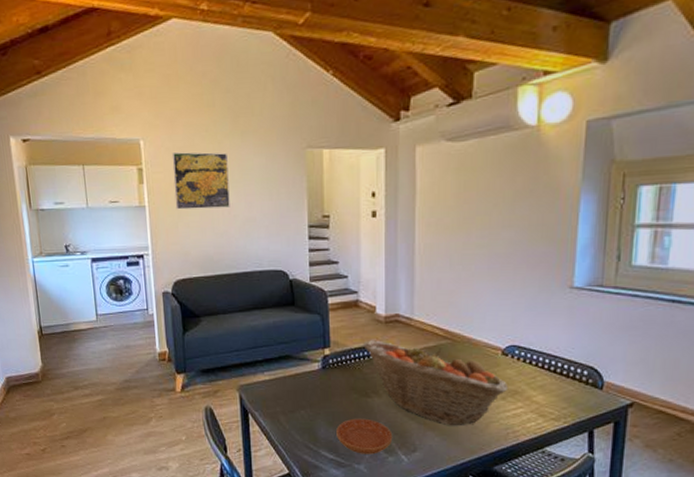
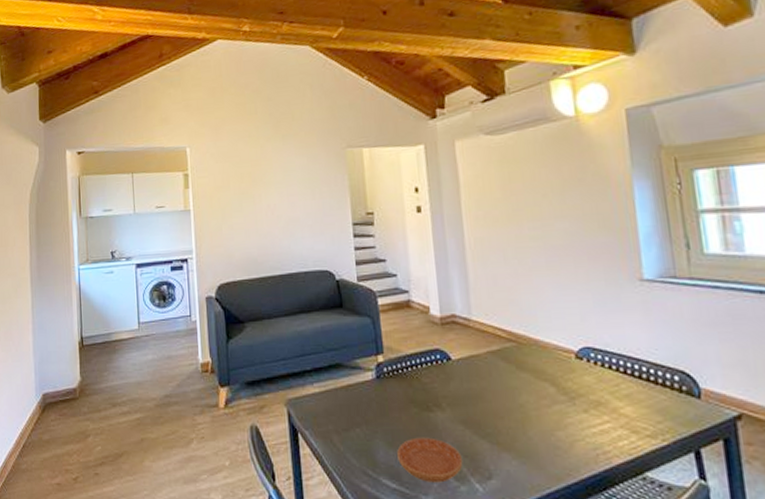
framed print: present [171,152,230,210] -> none [216,155,273,213]
fruit basket: present [363,340,509,426] -> none [419,345,590,446]

